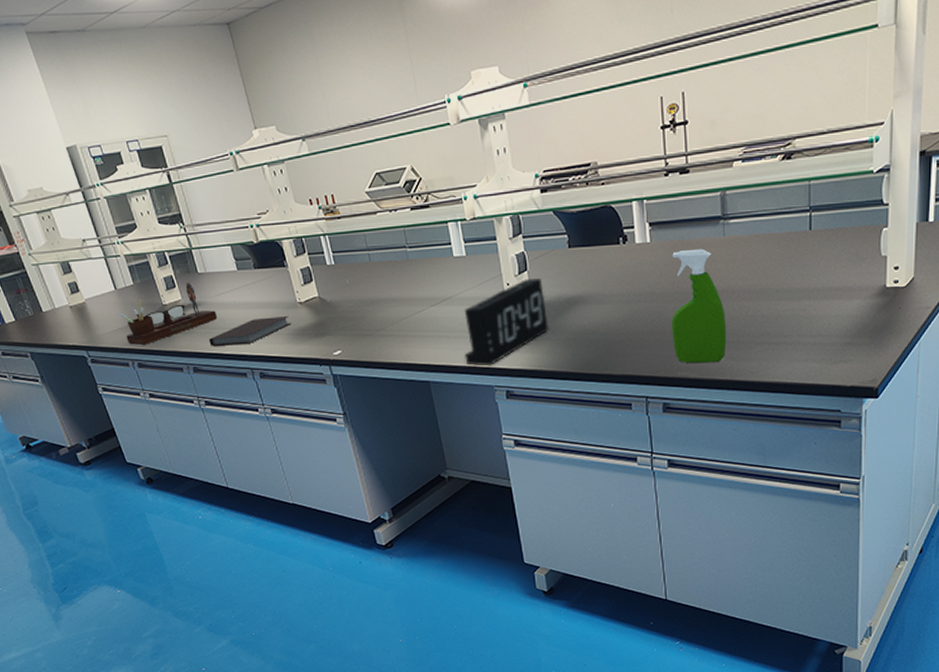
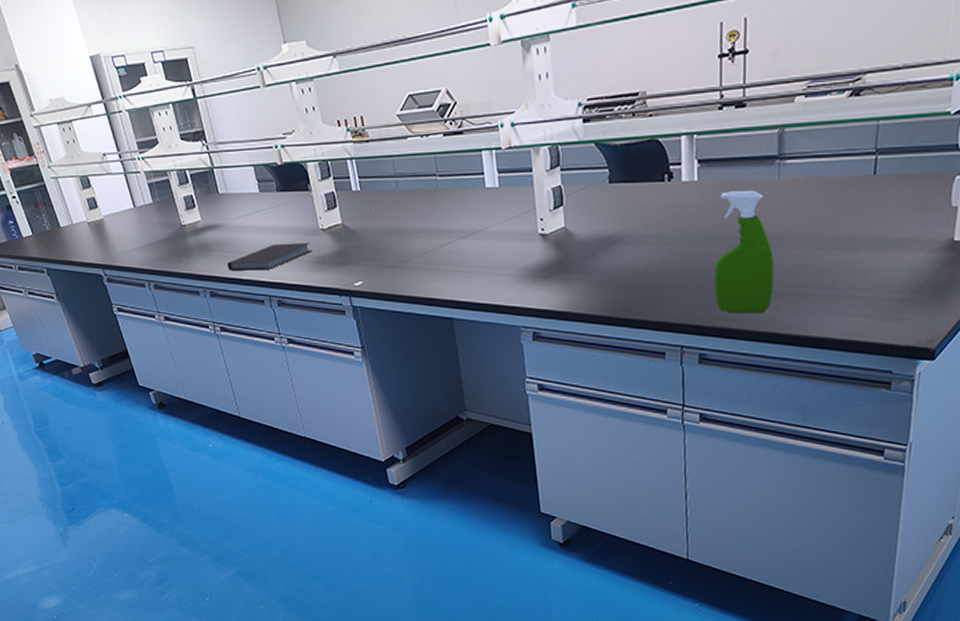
desk organizer: present [120,282,218,345] -> none [138,202,237,266]
alarm clock: present [464,277,550,366] -> none [490,213,583,305]

